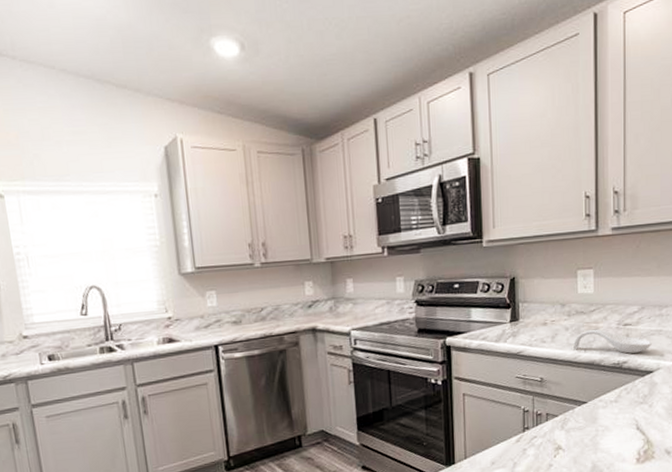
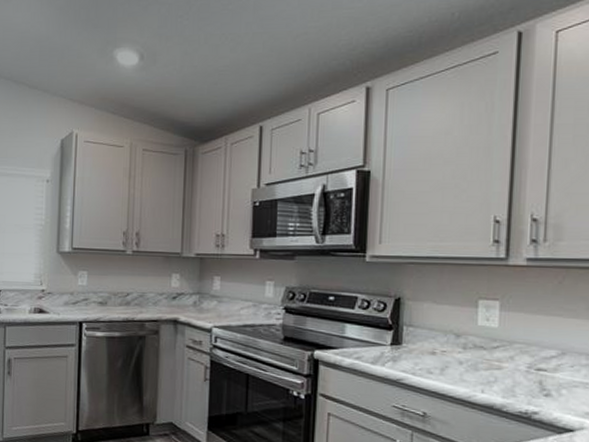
spoon rest: present [572,329,652,354] -> none [466,368,574,405]

